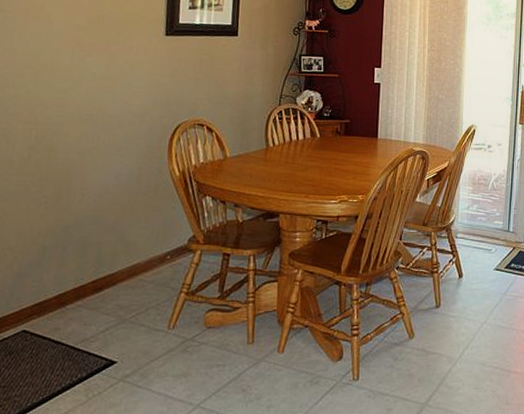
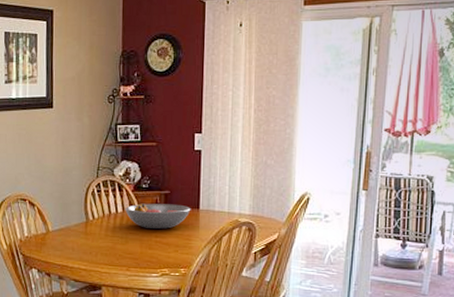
fruit bowl: none [306,131,370,156] -> present [125,203,191,229]

